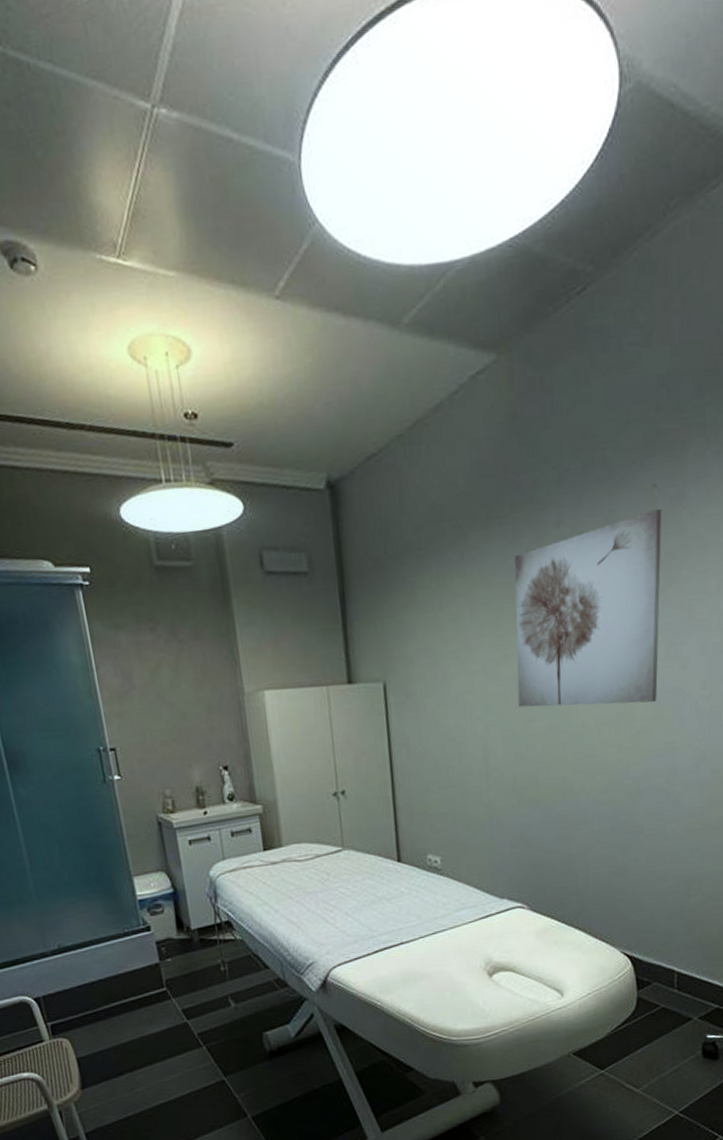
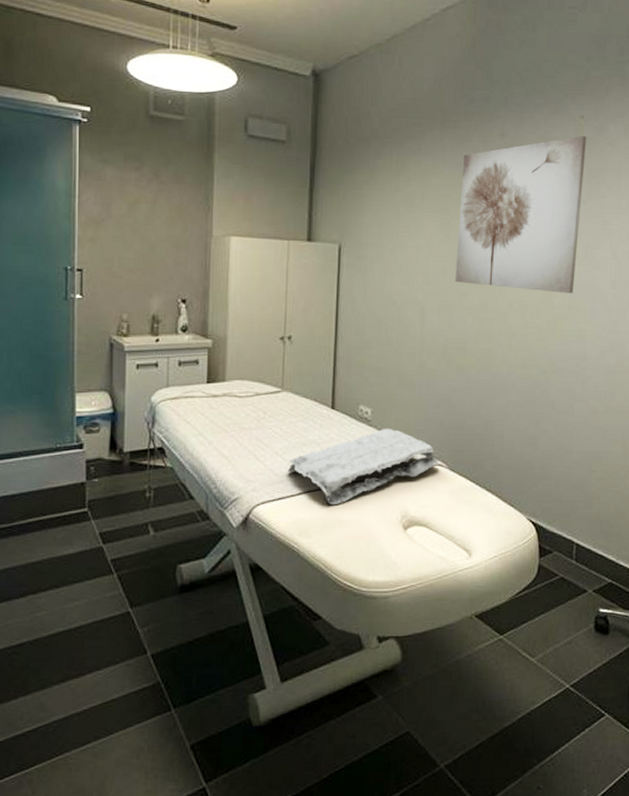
stone plaque: none [359,874,521,961] -> present [287,428,440,506]

